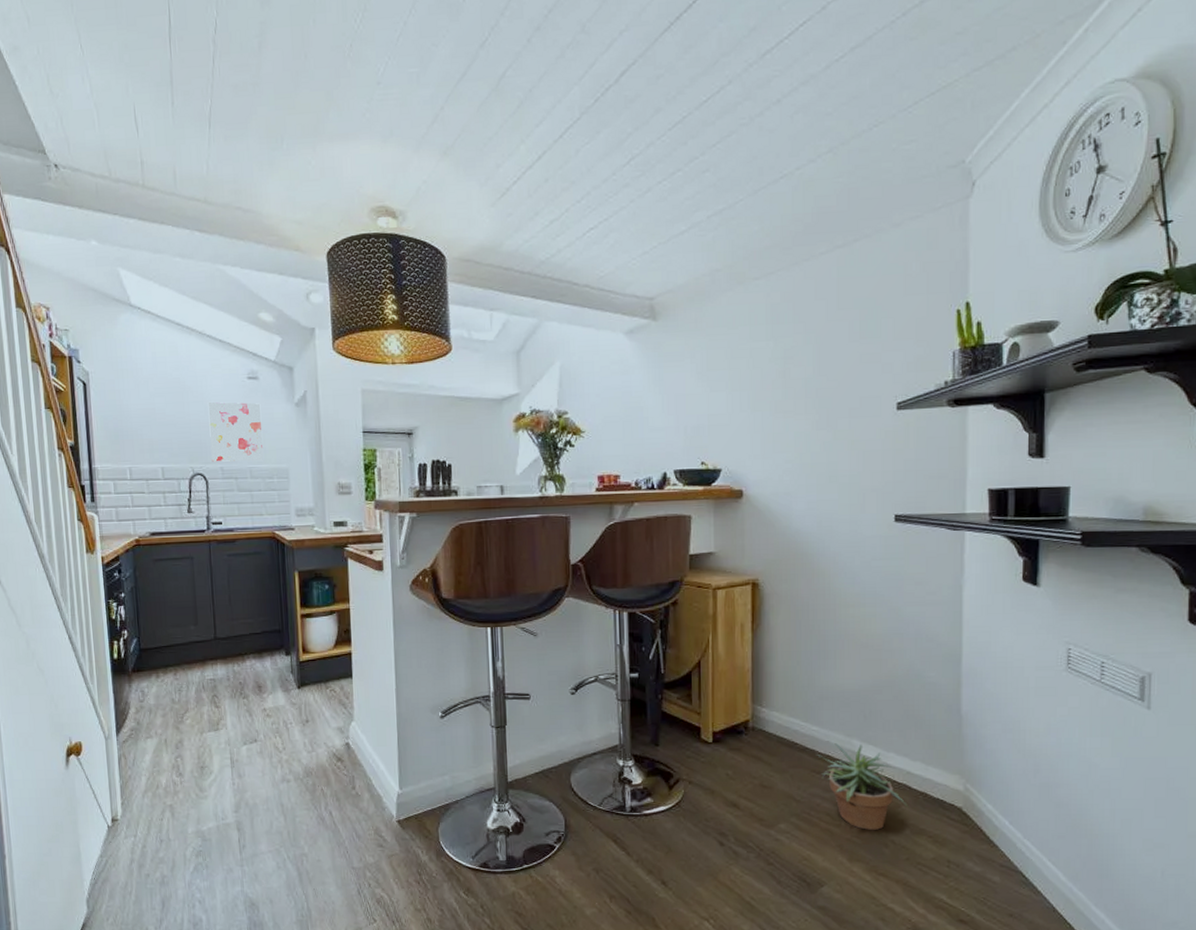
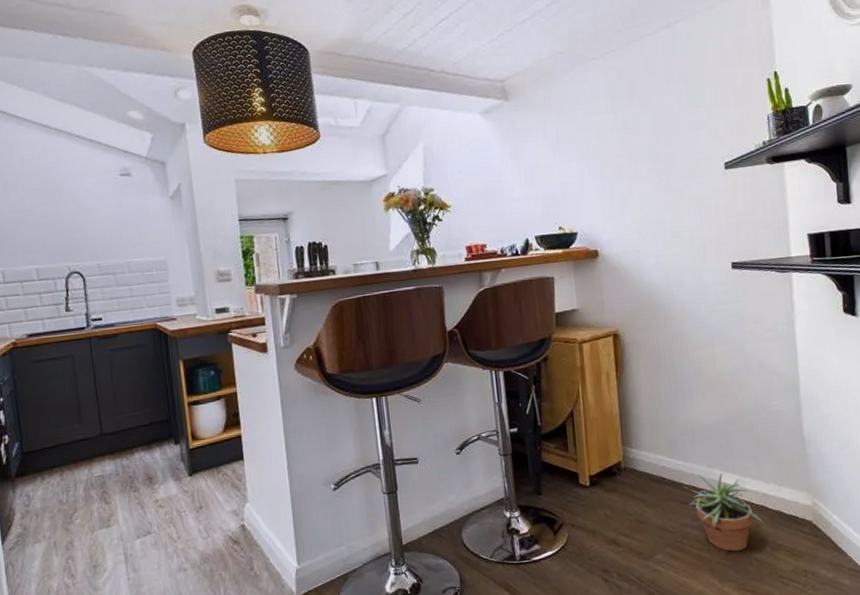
wall art: present [208,401,263,462] -> none [80,198,141,260]

